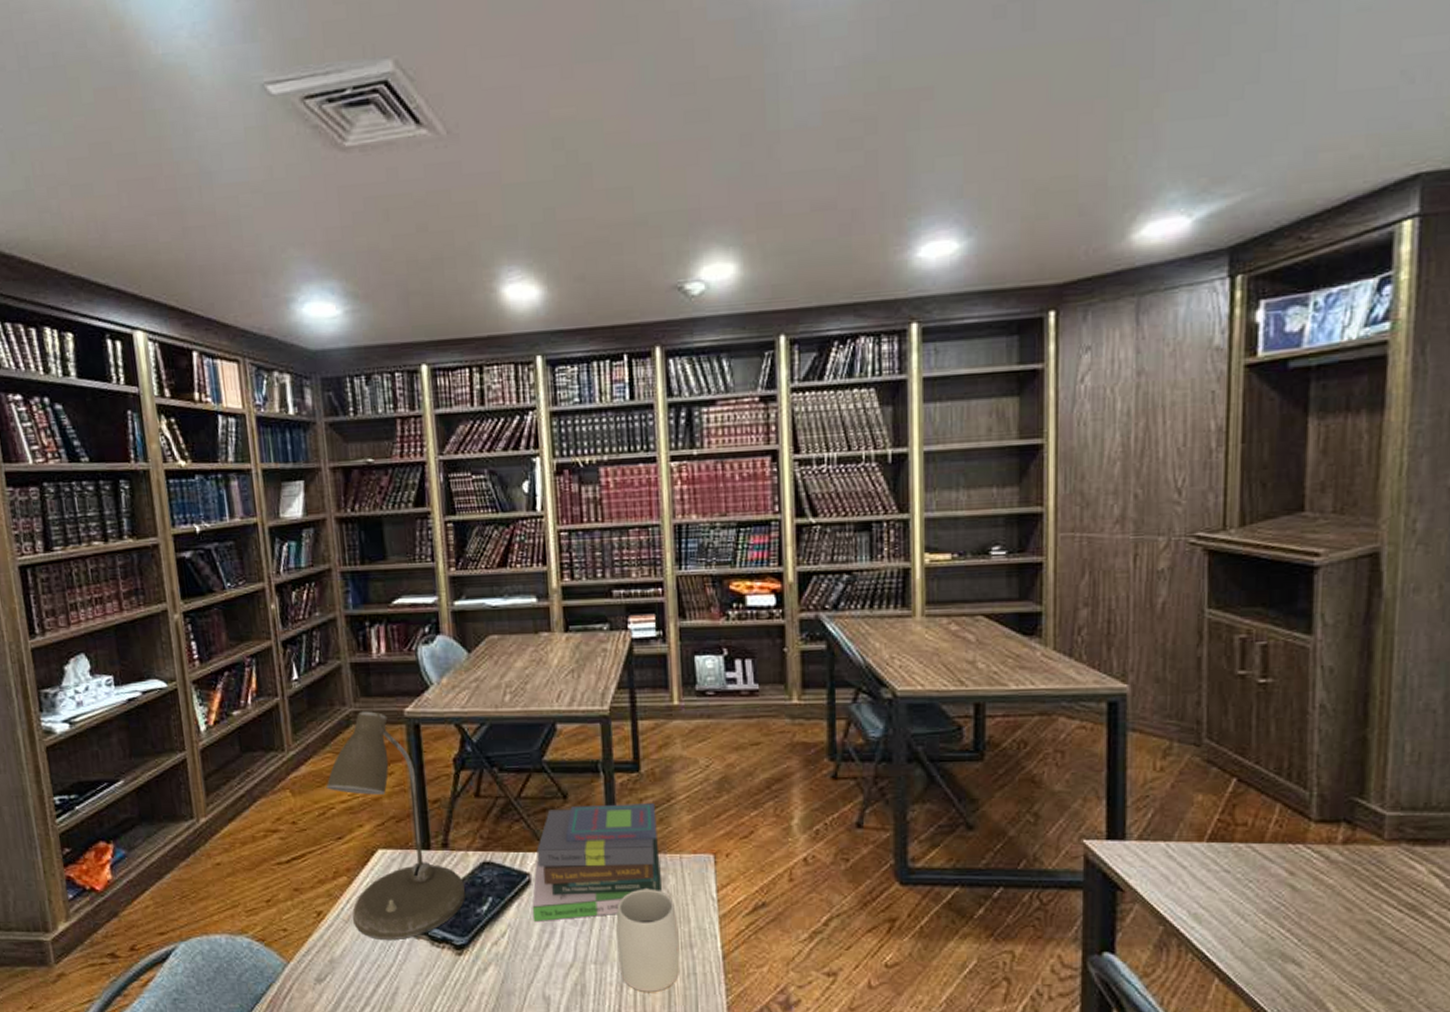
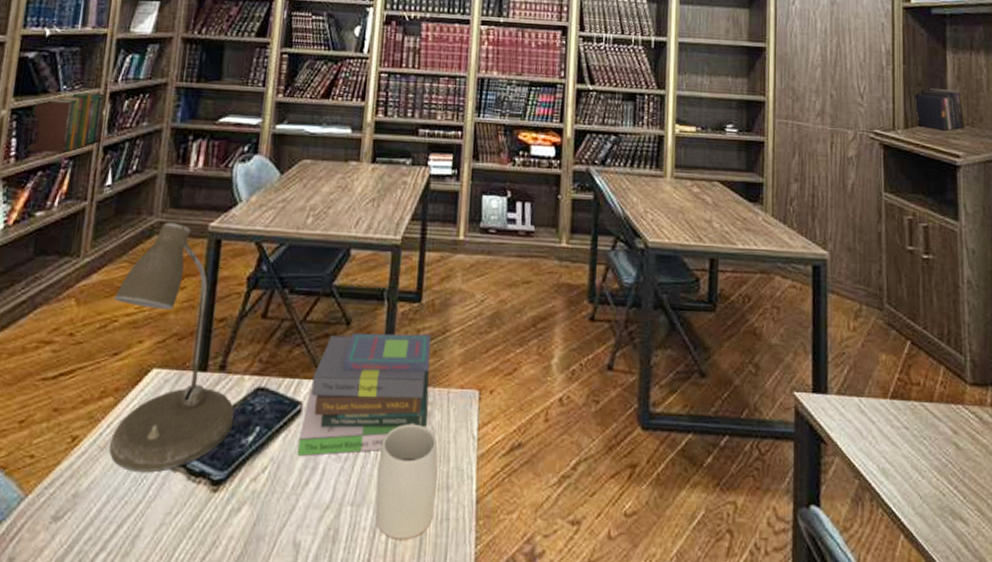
books: none [203,586,277,653] -> present [27,92,107,153]
books: none [1256,468,1333,524] -> present [914,88,967,131]

